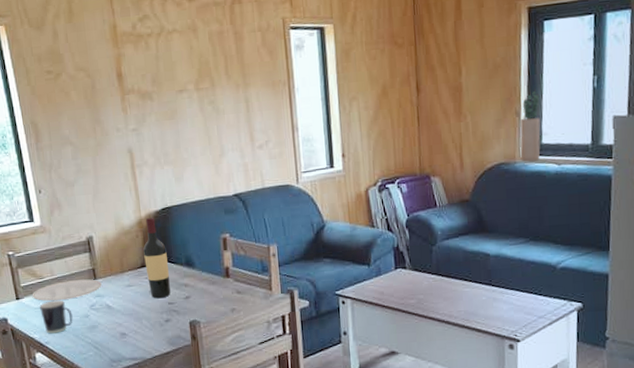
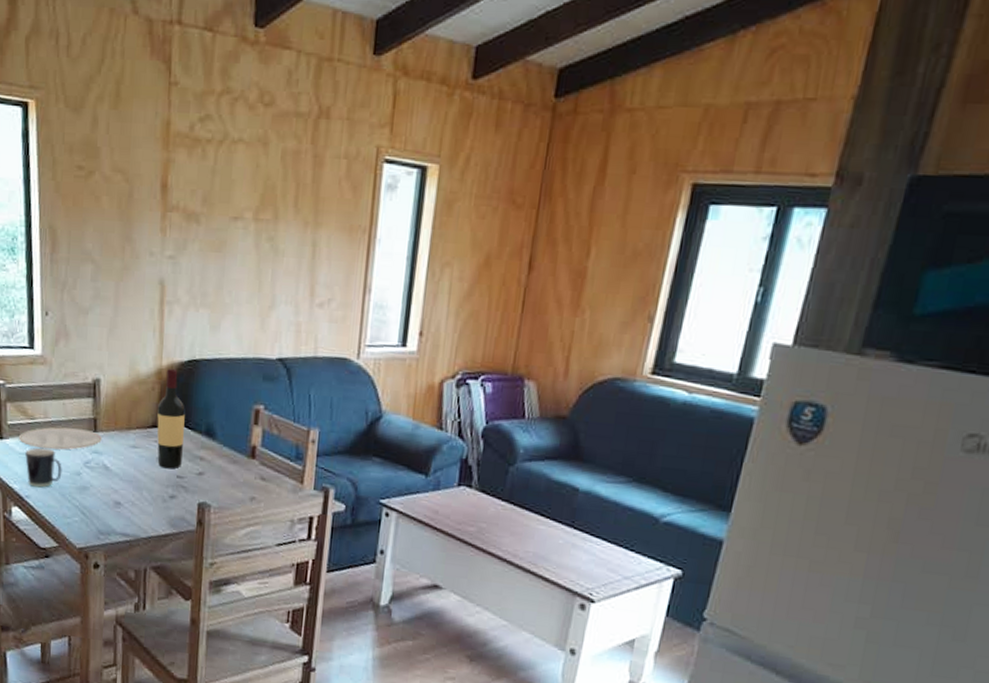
vase: present [520,87,541,162] -> none [642,289,684,384]

